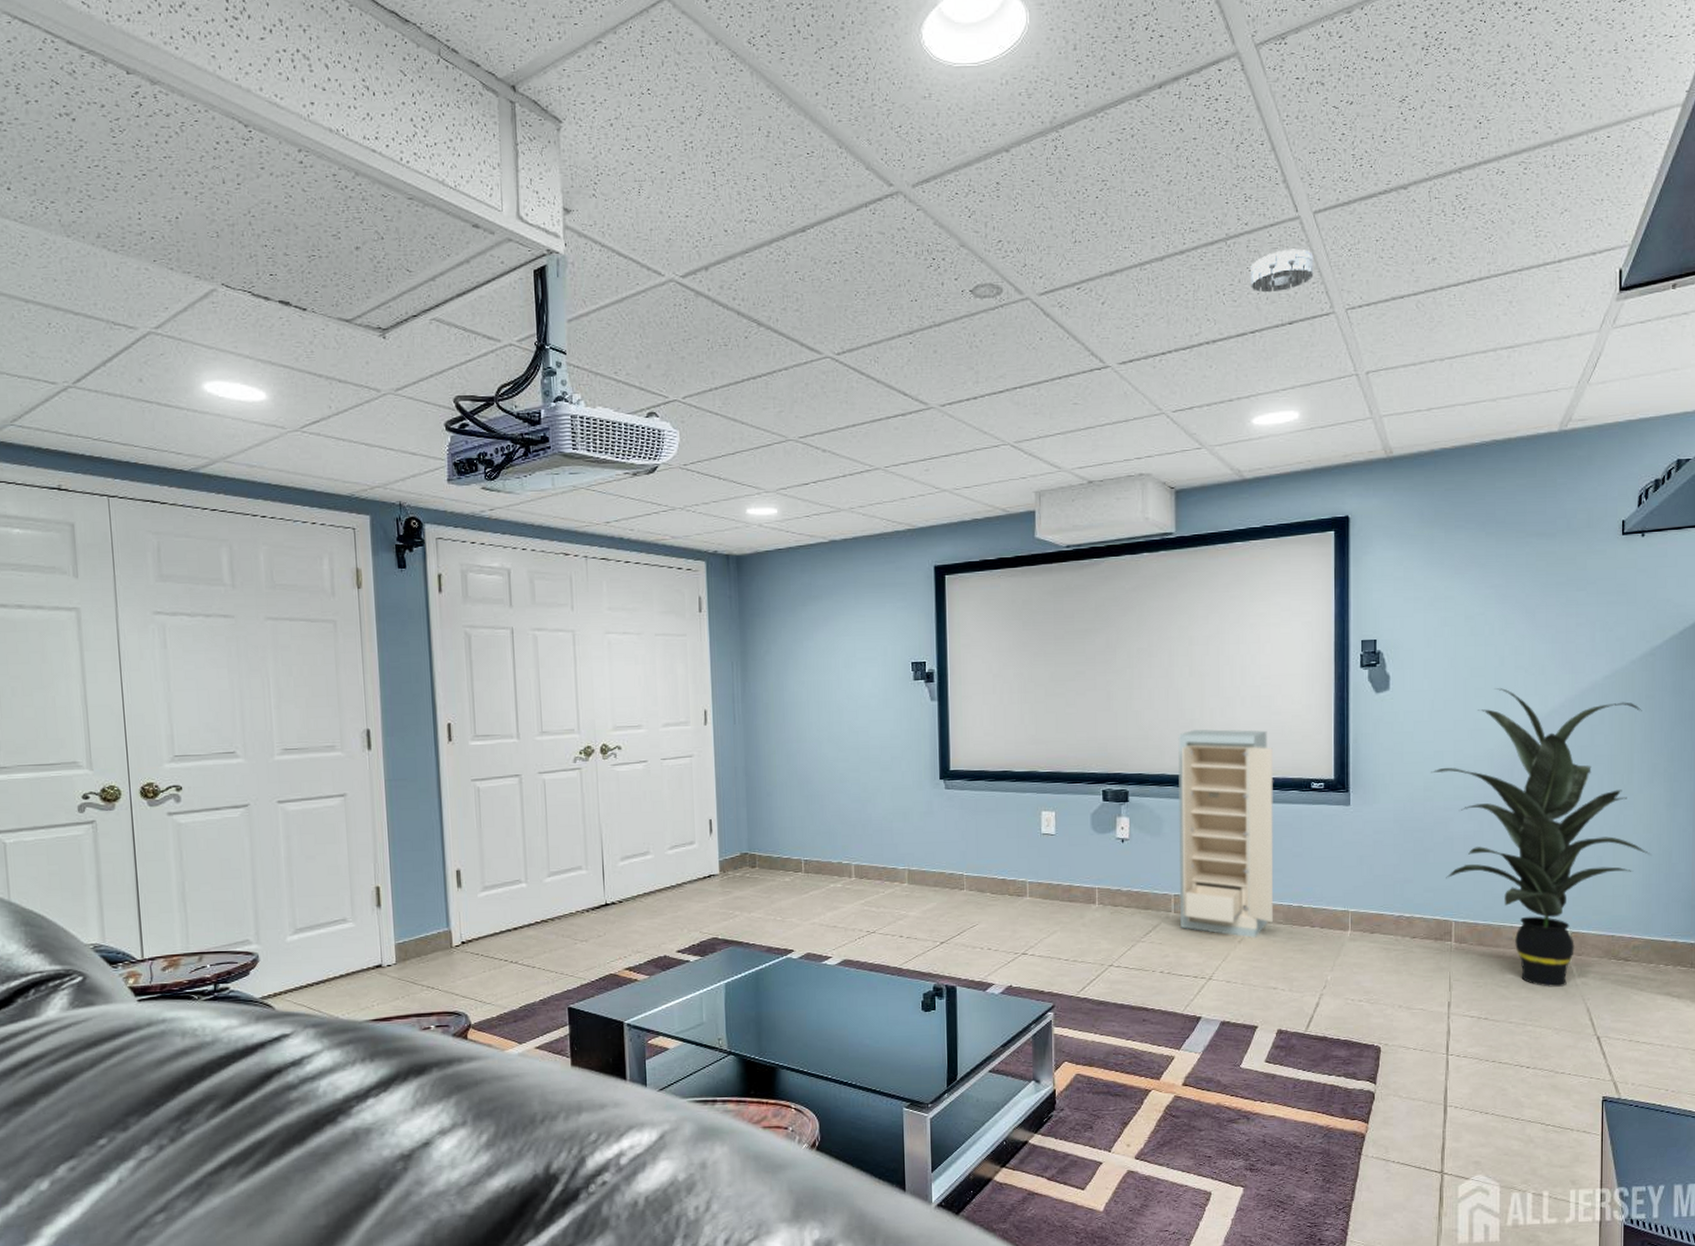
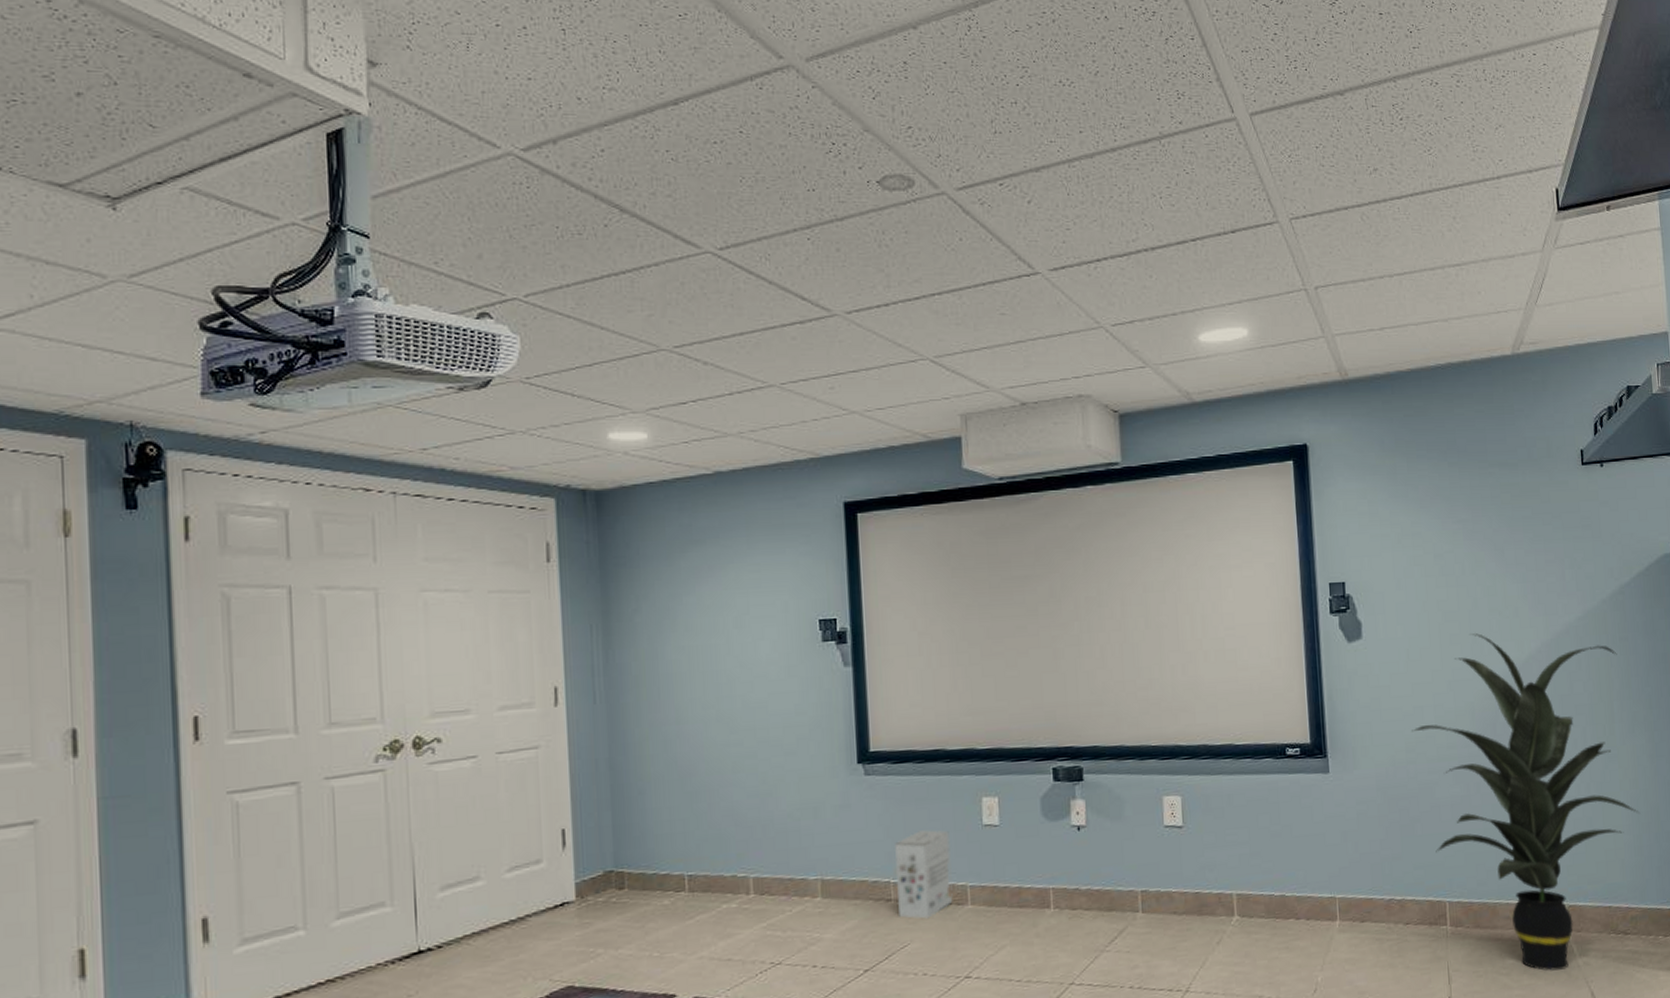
cardboard box: none [967,835,1014,906] -> present [894,830,953,919]
storage cabinet: present [1178,729,1274,938] -> none [1136,689,1255,937]
smoke detector: present [1251,248,1314,293] -> none [1188,151,1254,198]

